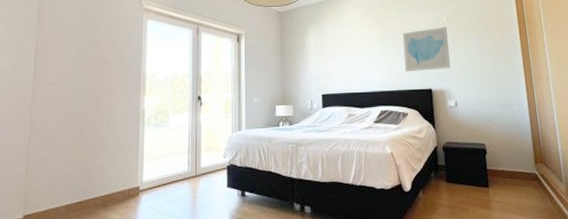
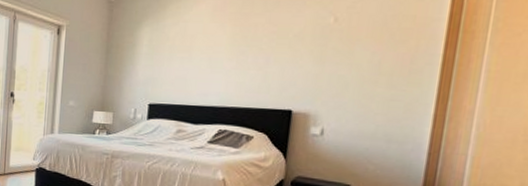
wall art: present [402,27,451,72] -> none [260,30,333,87]

